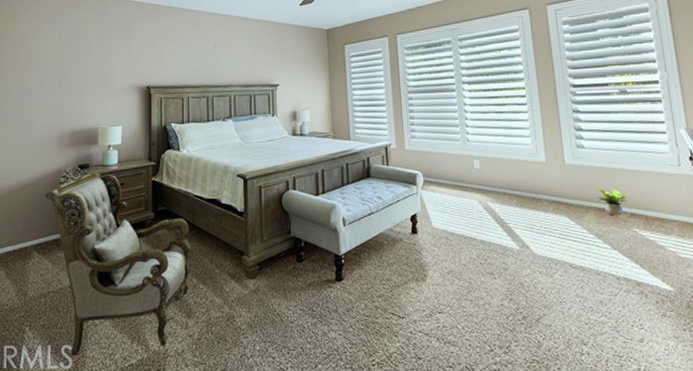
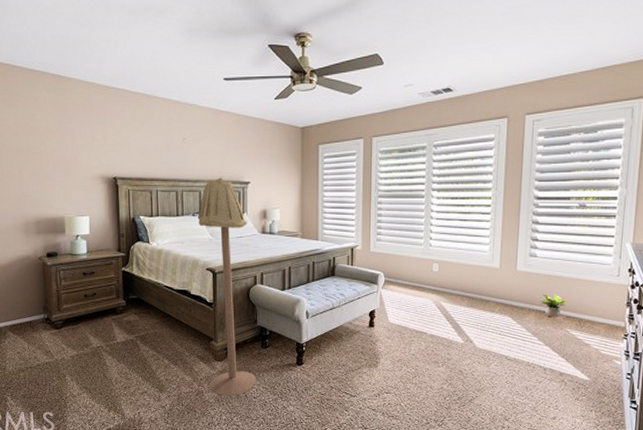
armchair: present [45,167,191,356] -> none [15,254,162,421]
floor lamp: none [227,81,292,321] -> present [197,177,256,396]

